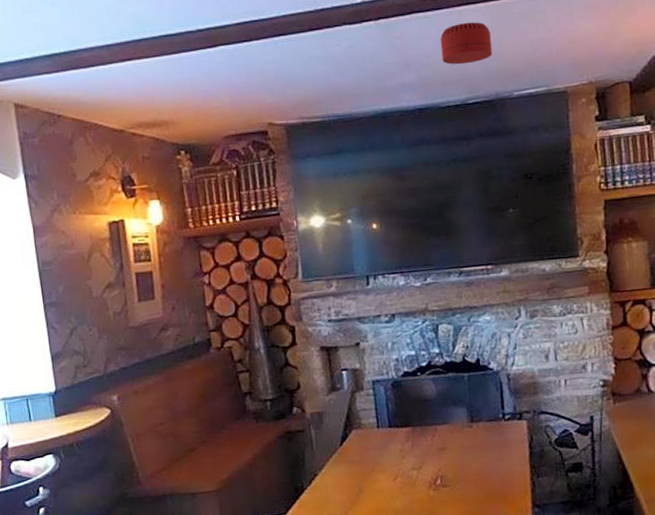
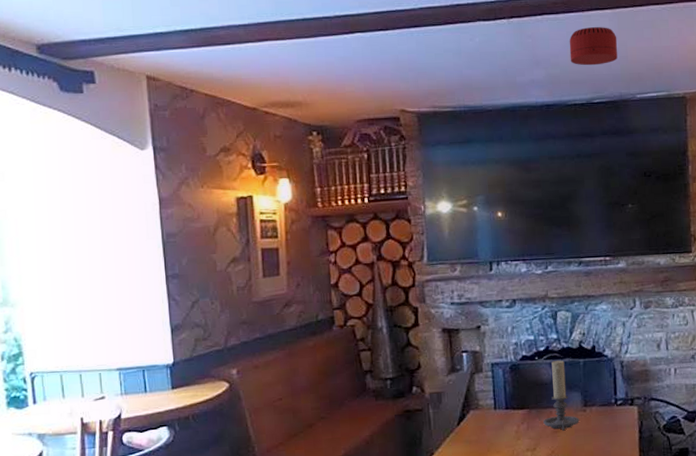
candle holder: none [428,375,466,448] -> present [543,360,579,431]

